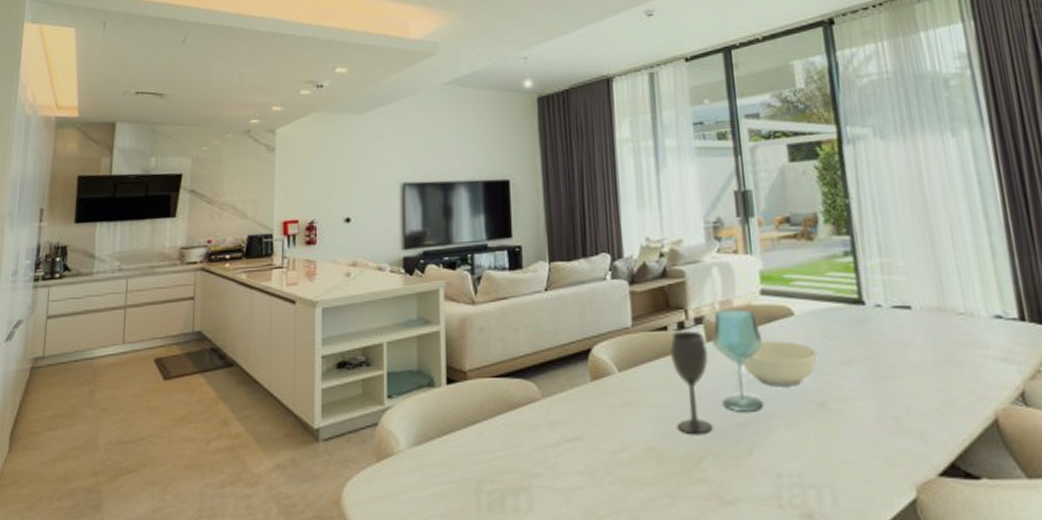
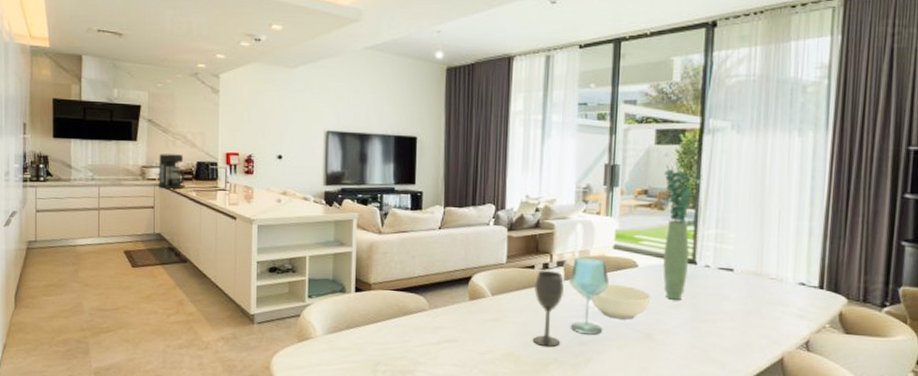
coffee maker: none [200,228,233,274] -> present [159,154,185,190]
vase: none [805,183,857,354] -> present [663,164,692,300]

